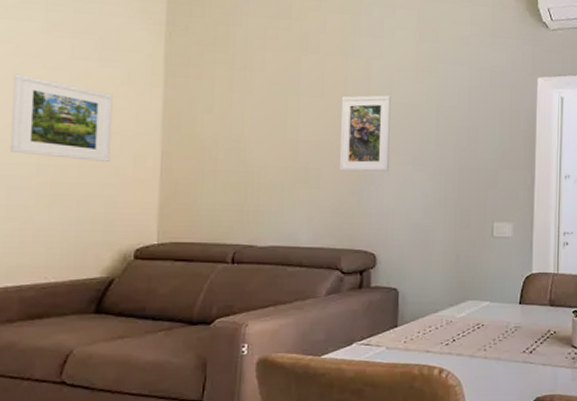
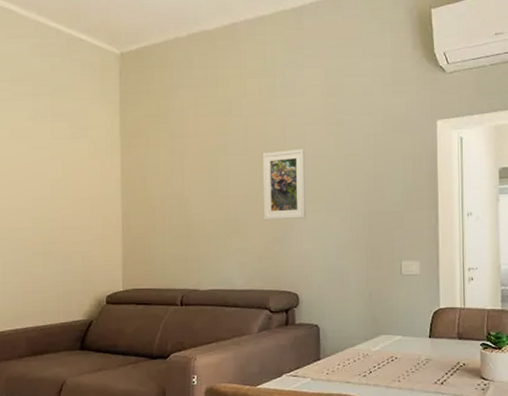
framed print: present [10,73,113,162] -> none [12,155,84,223]

